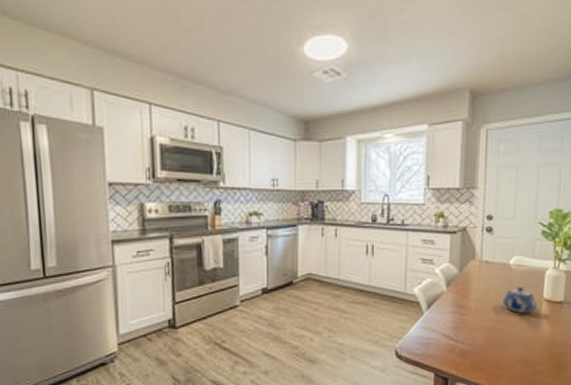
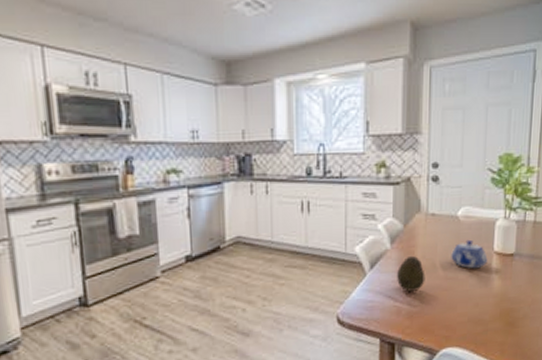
fruit: none [452,298,478,331] -> present [397,255,425,292]

